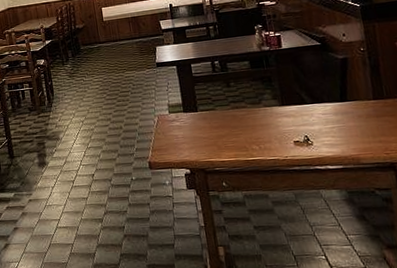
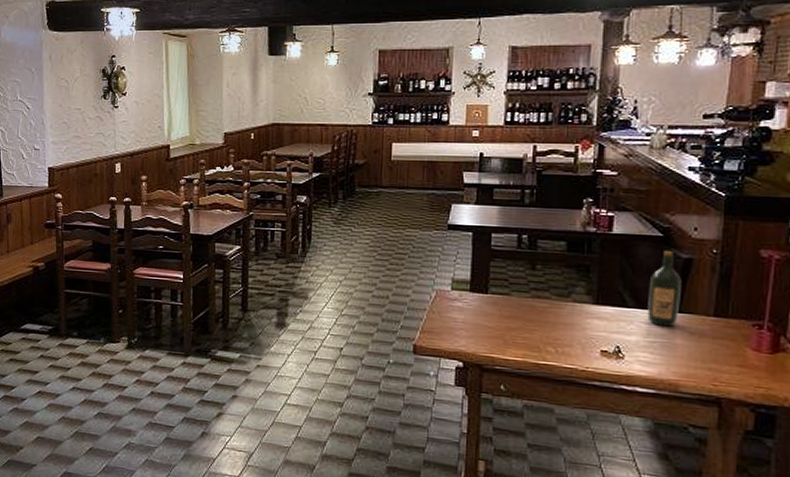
wine bottle: none [318,55,347,114] -> present [647,251,681,327]

